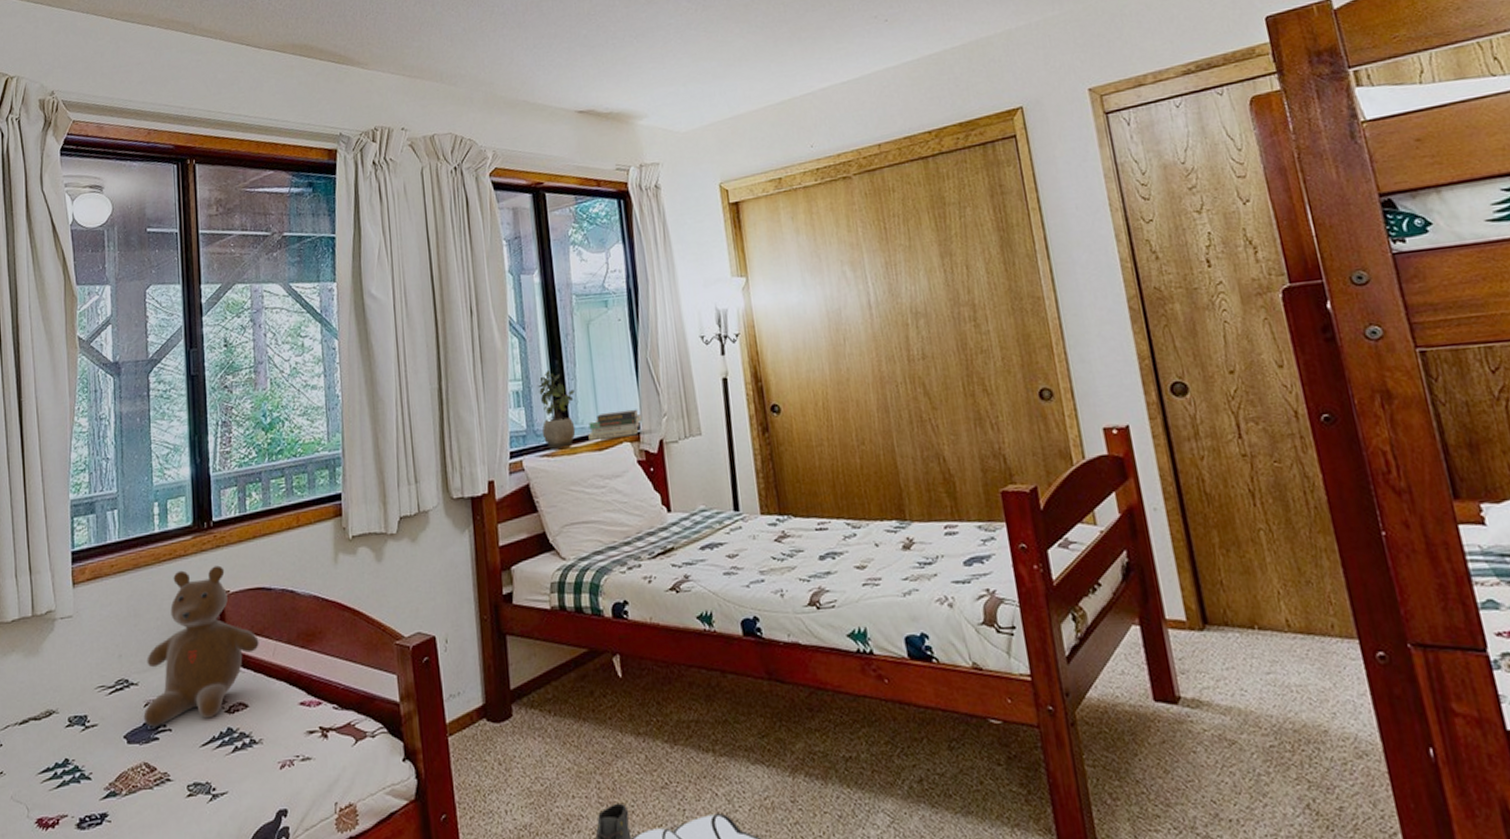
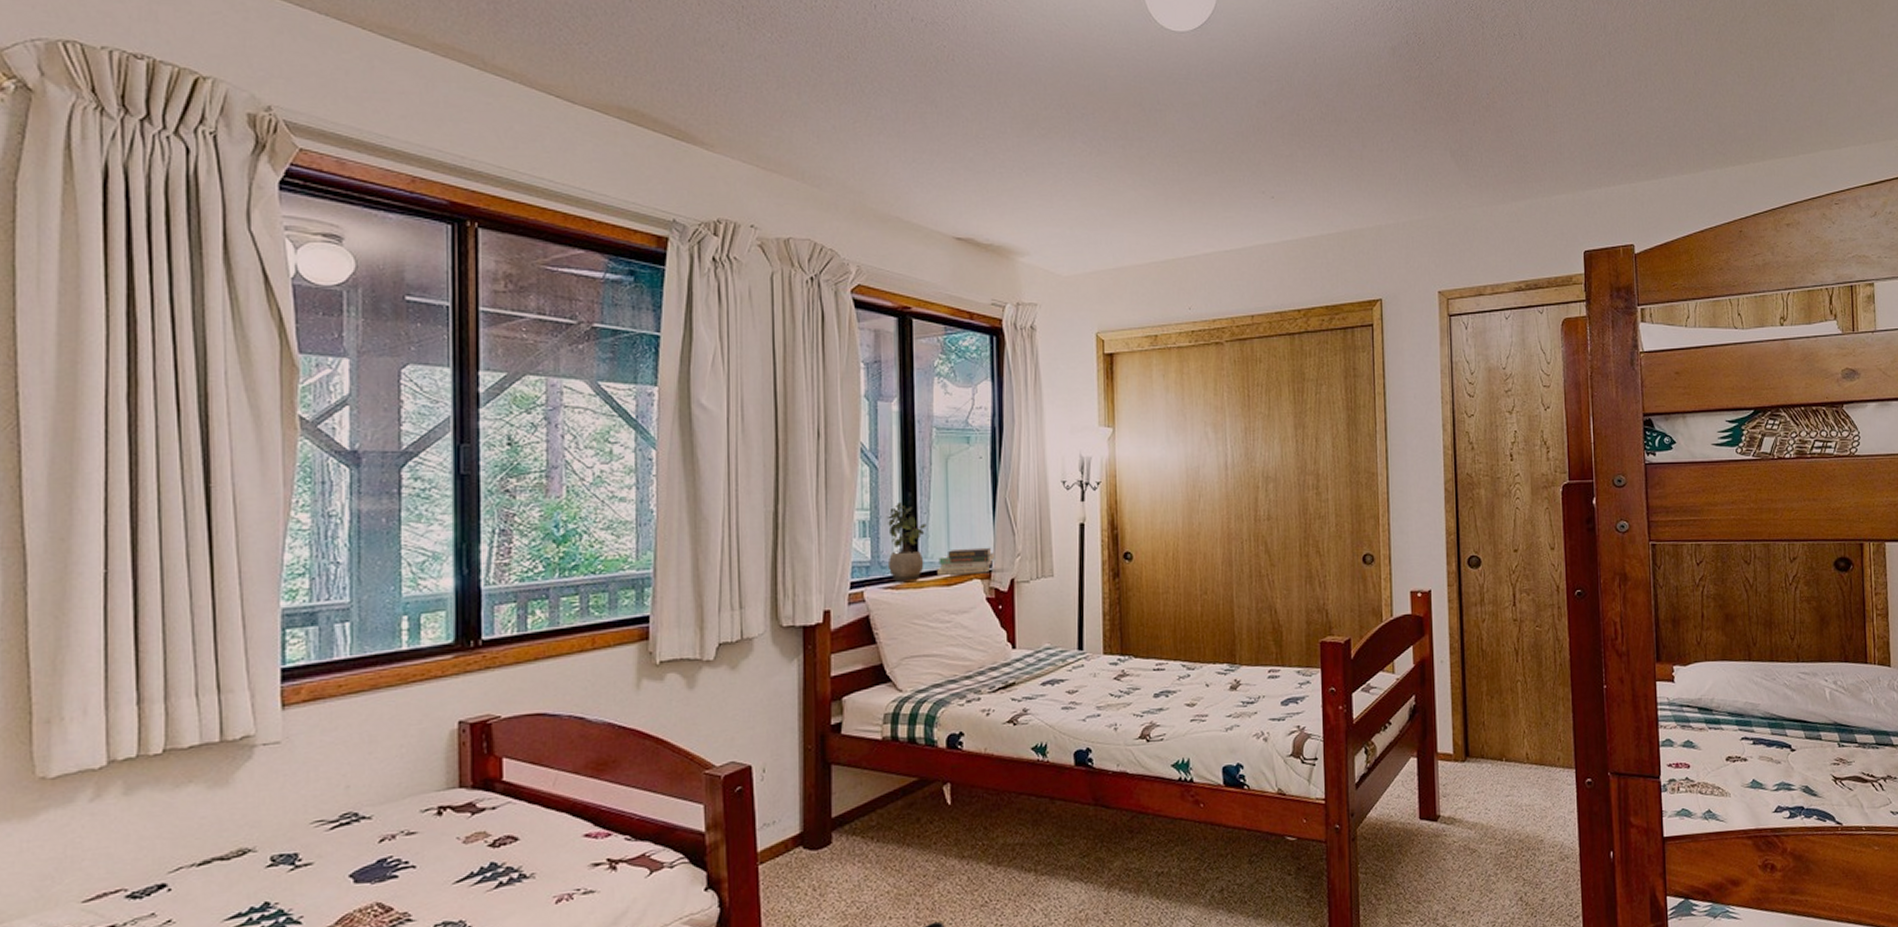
stuffed bear: present [143,565,259,727] -> none [378,688,536,865]

